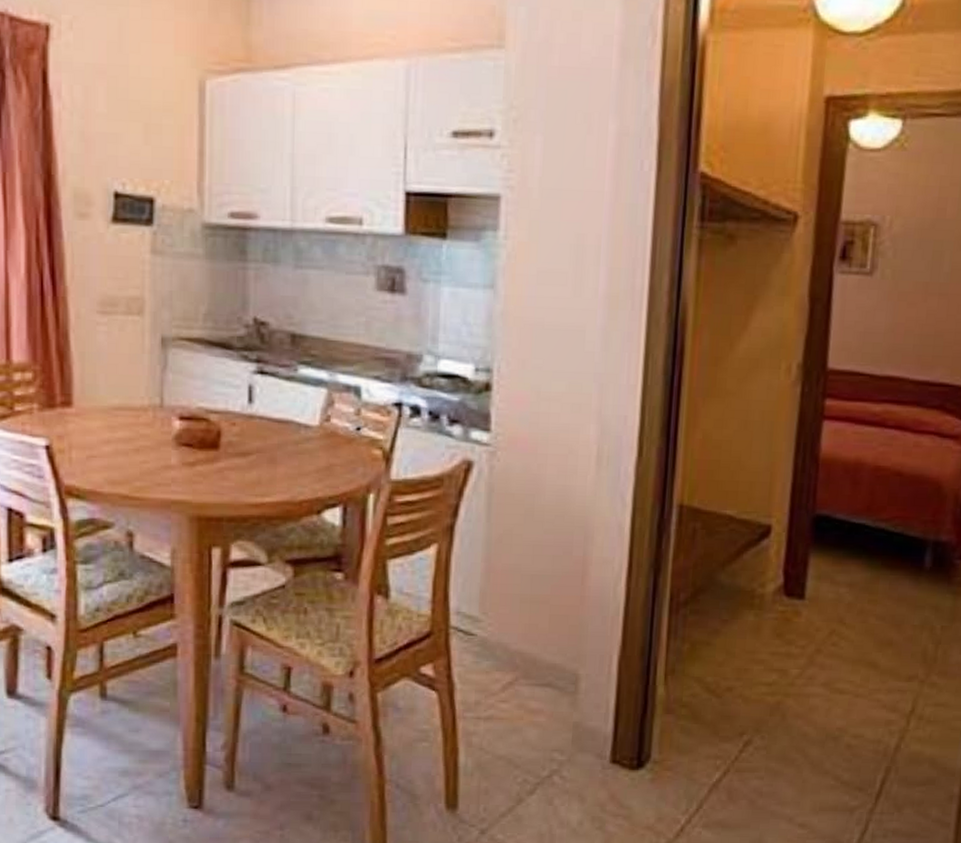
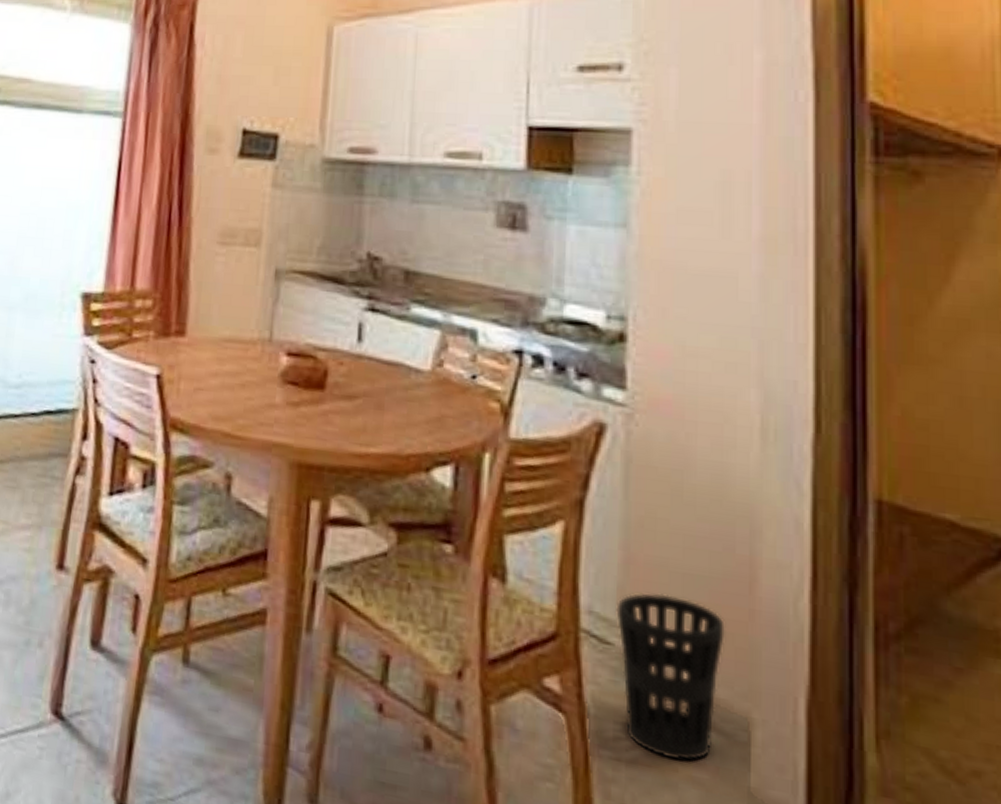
wastebasket: none [479,592,562,712] -> present [616,593,725,762]

